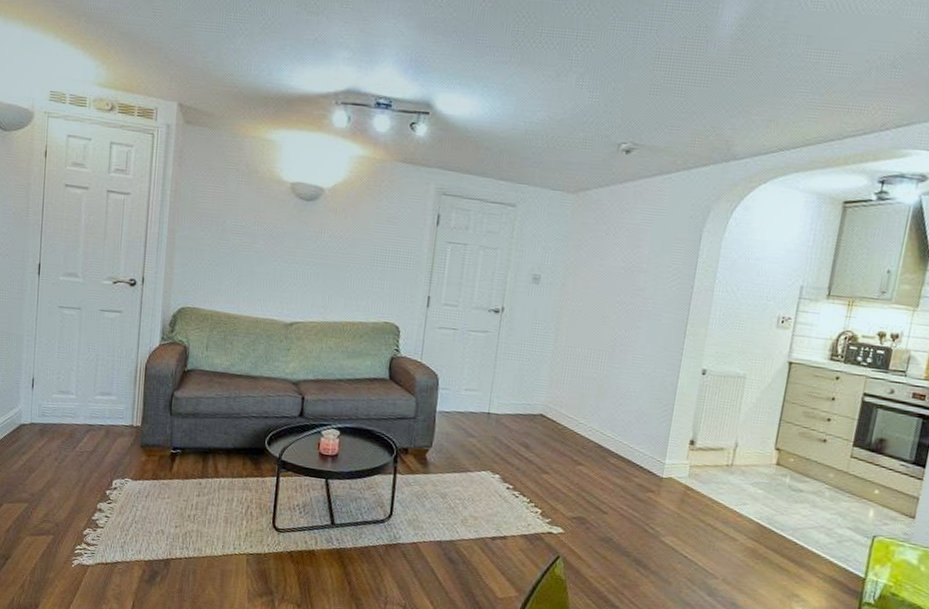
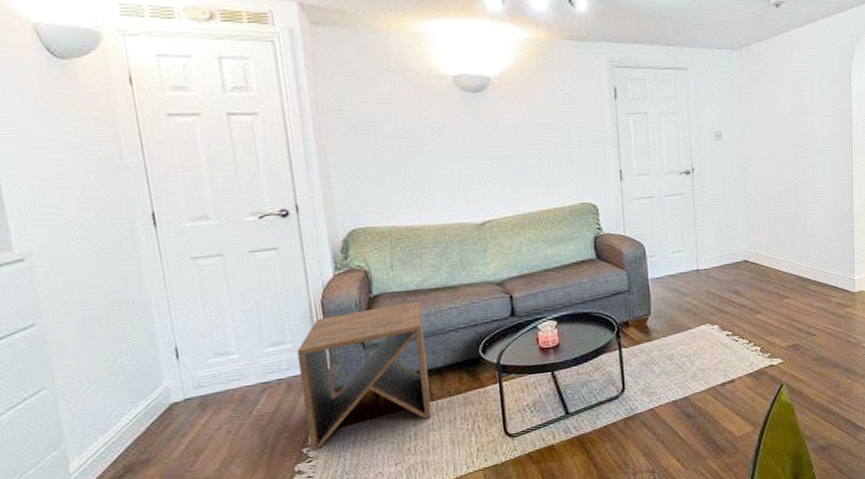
side table: none [112,379,223,495] -> present [296,301,432,451]

